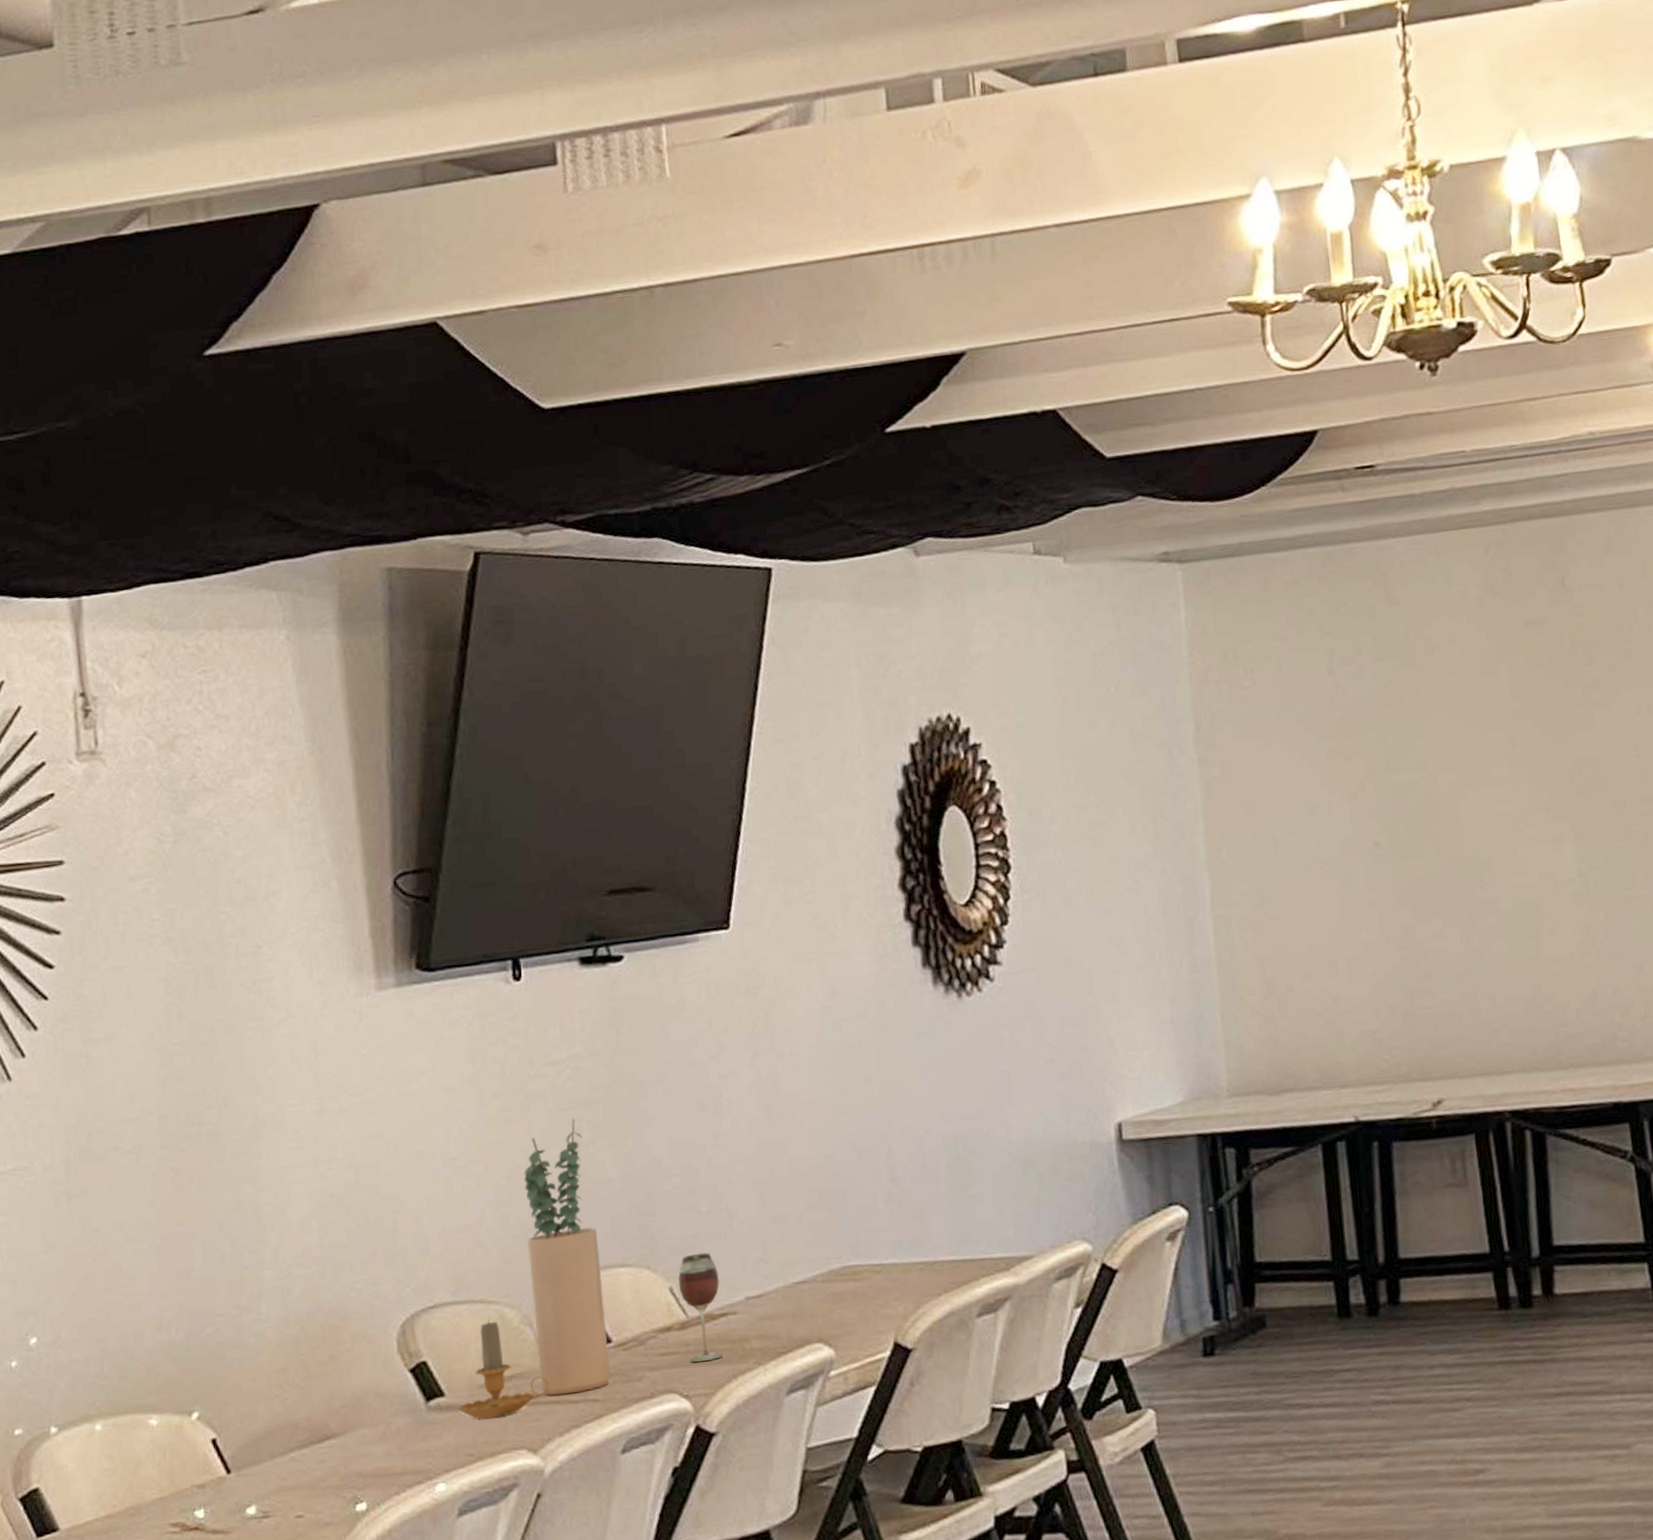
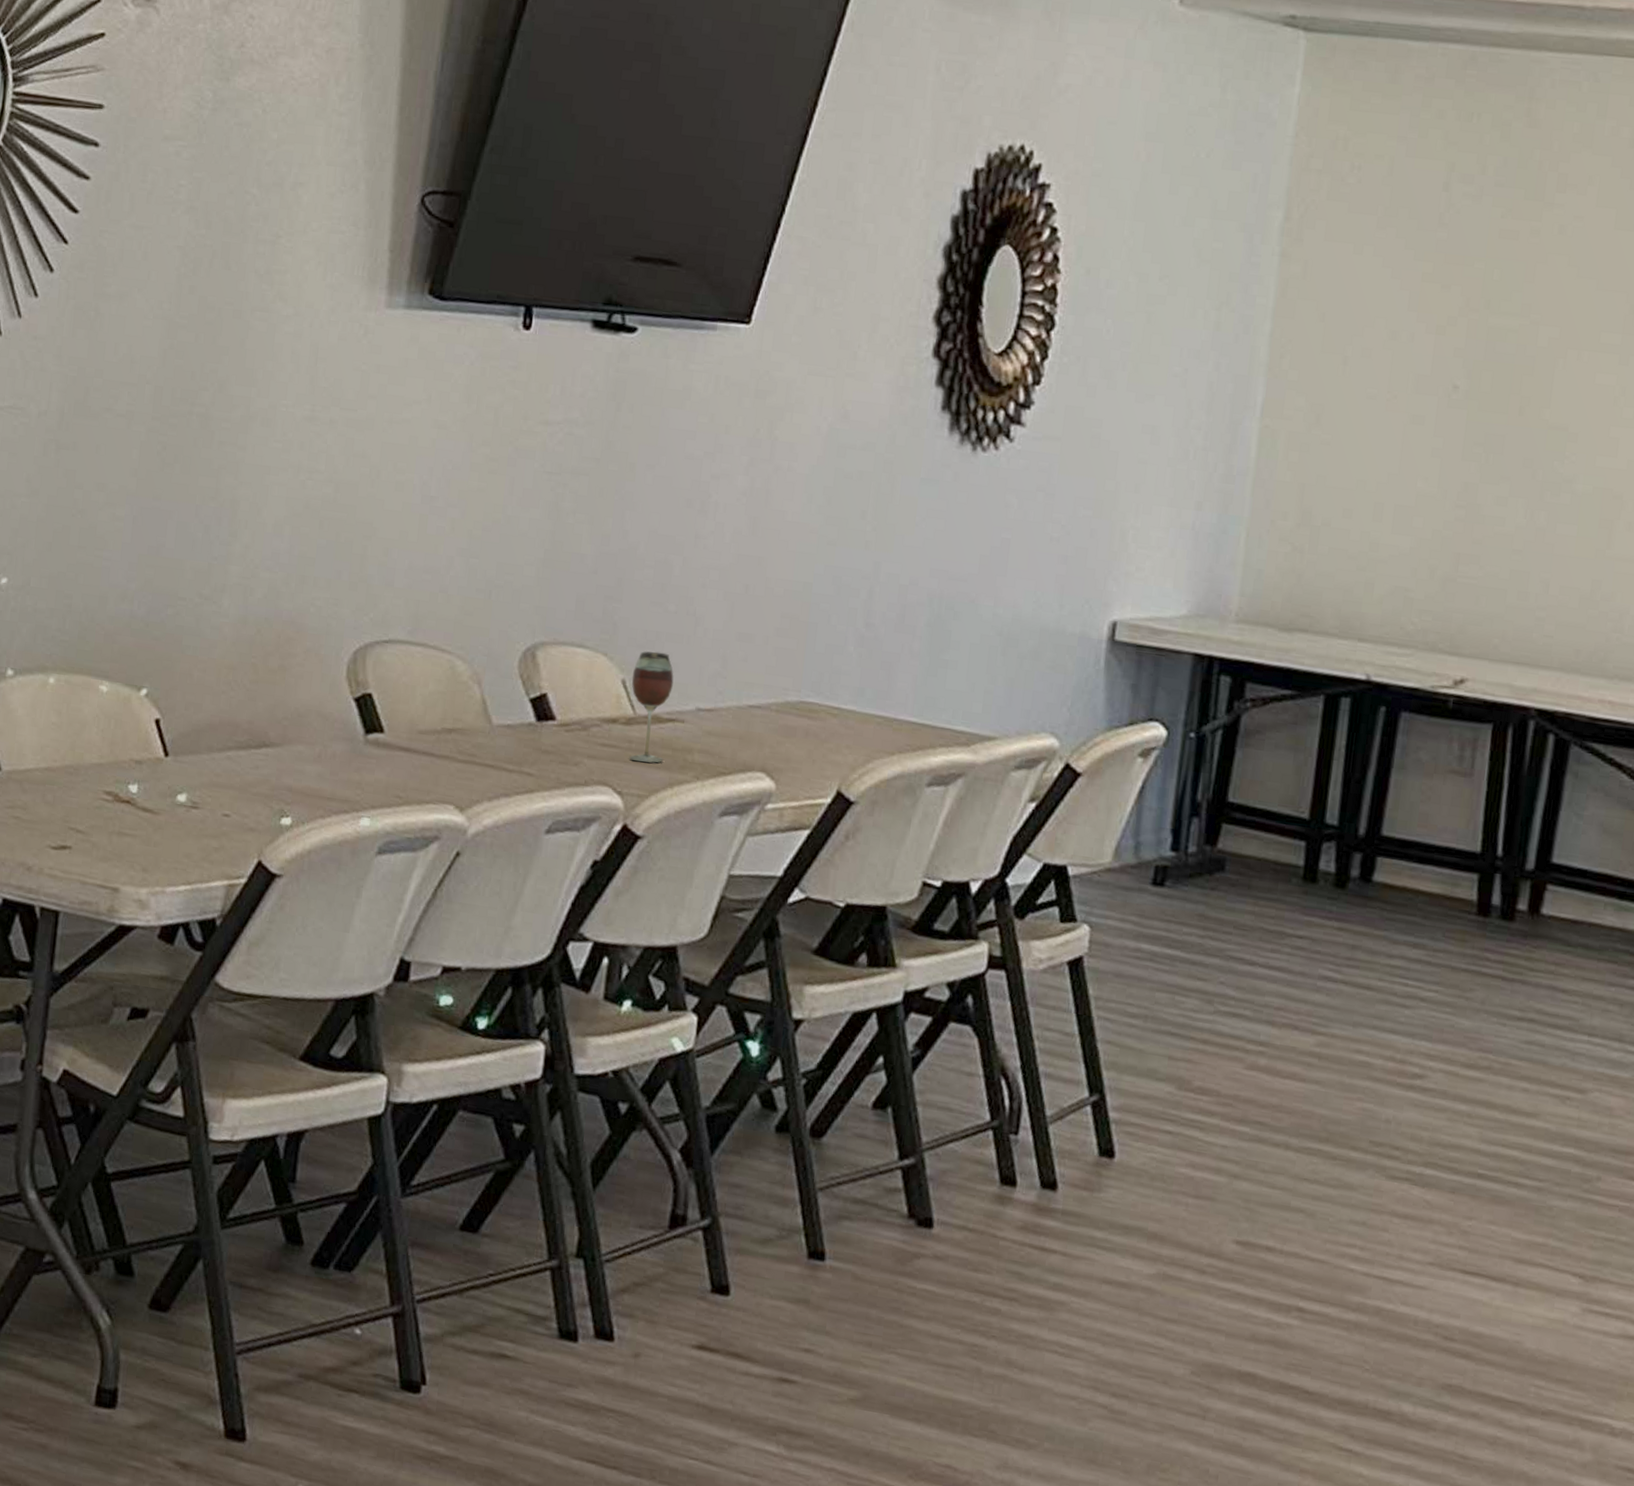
candle: present [458,1318,549,1419] -> none [394,666,487,767]
vase: present [524,1119,611,1396] -> none [479,485,563,764]

